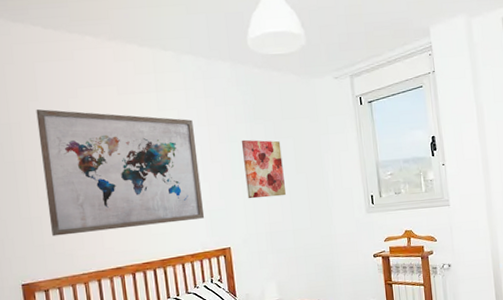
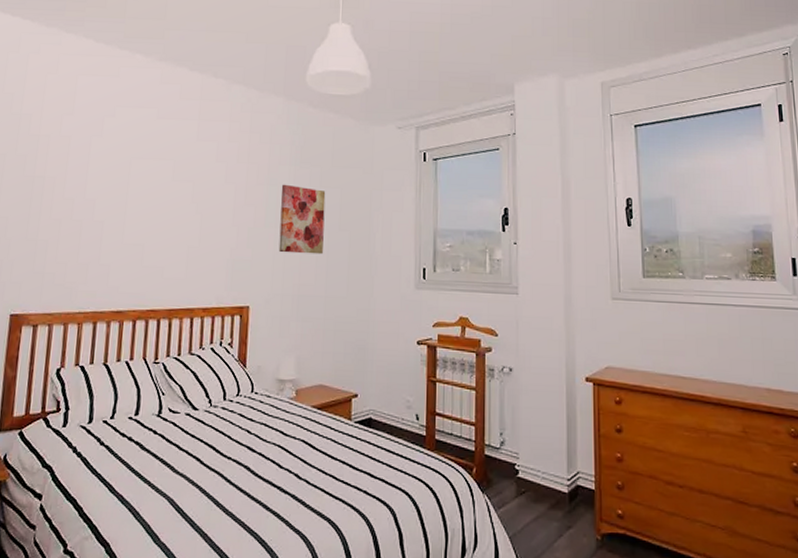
wall art: present [36,108,205,236] -> none [55,123,232,268]

